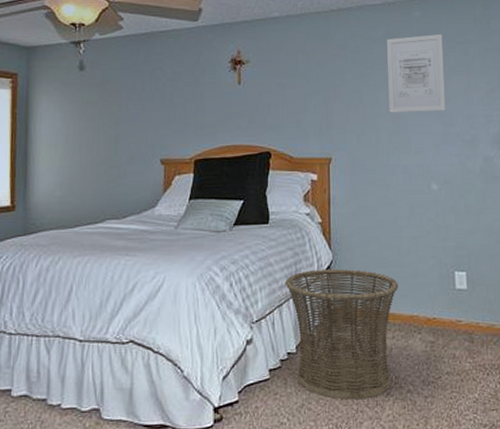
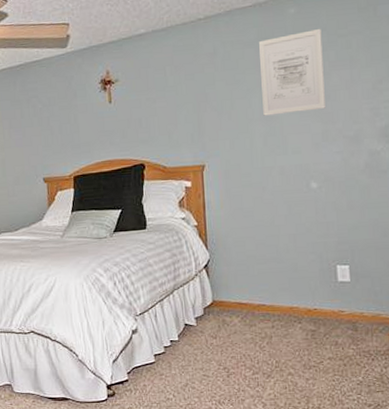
basket: present [284,268,398,400] -> none [164,266,277,381]

